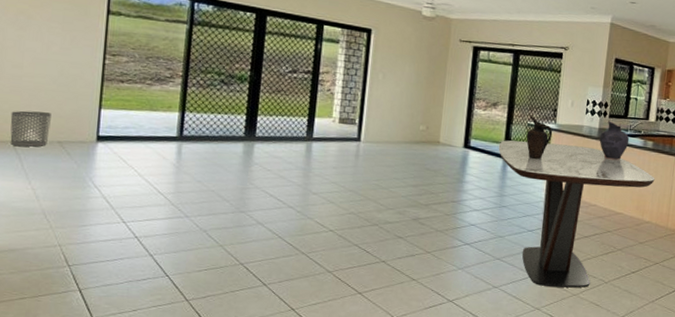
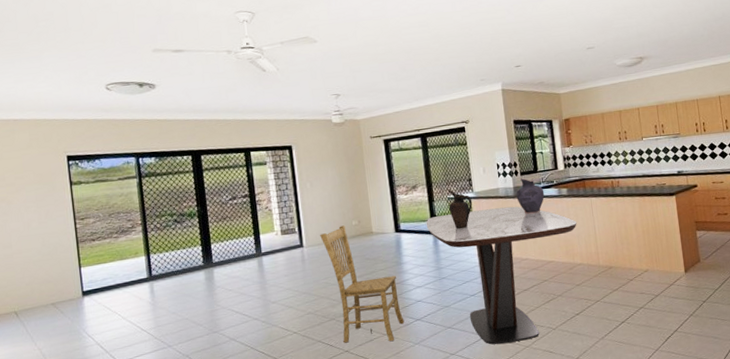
waste bin: present [10,110,51,147] -> none [9,280,44,315]
dining chair: none [381,128,454,261] -> present [320,225,405,343]

